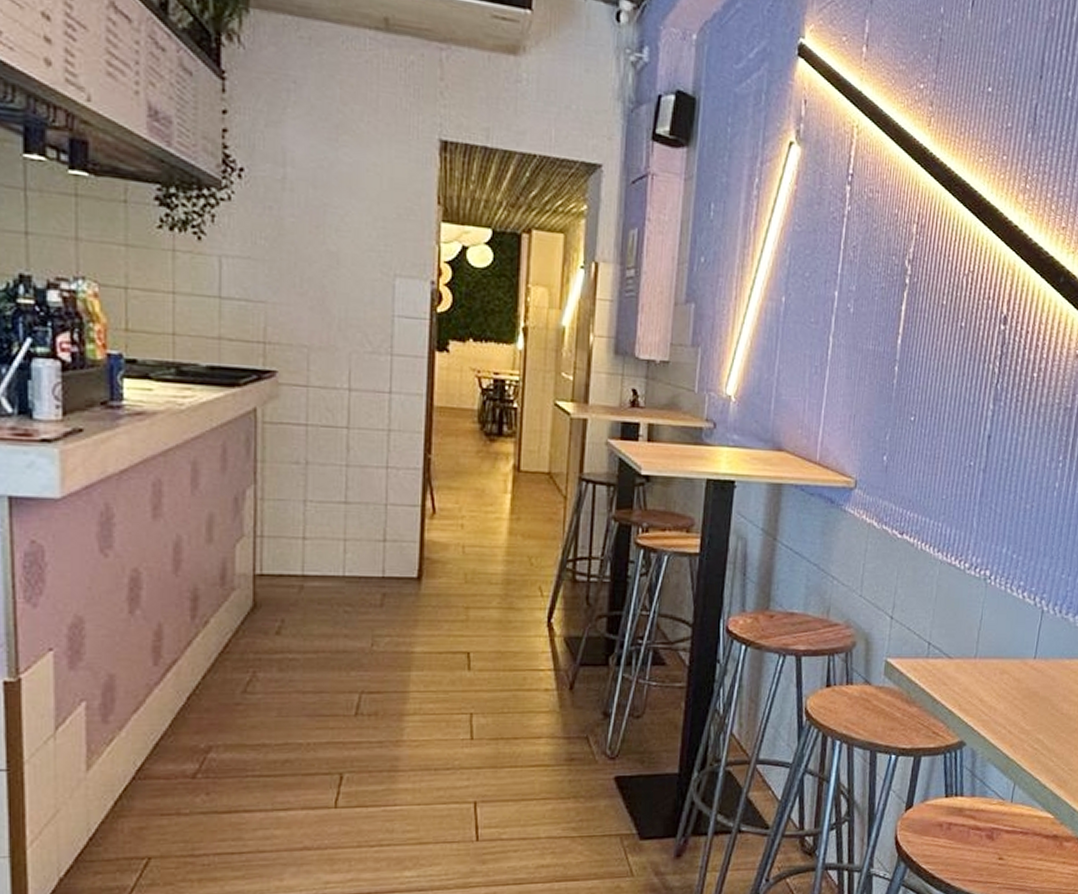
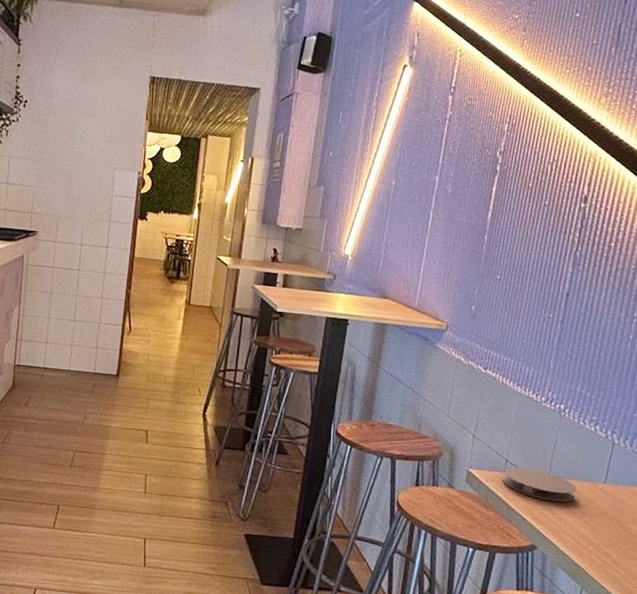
coaster: none [925,649,1005,687] -> present [502,467,576,503]

